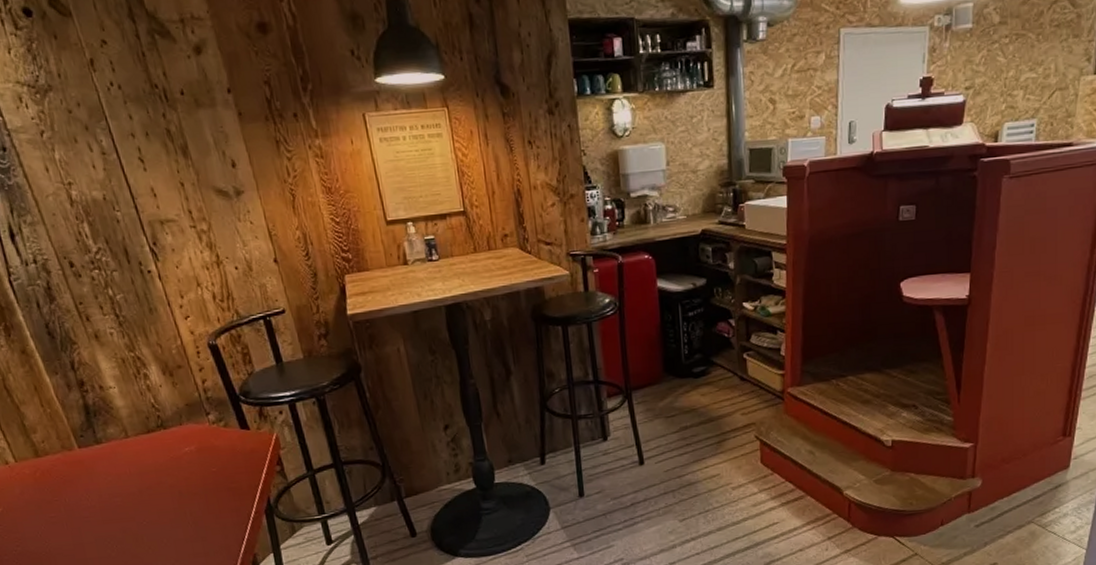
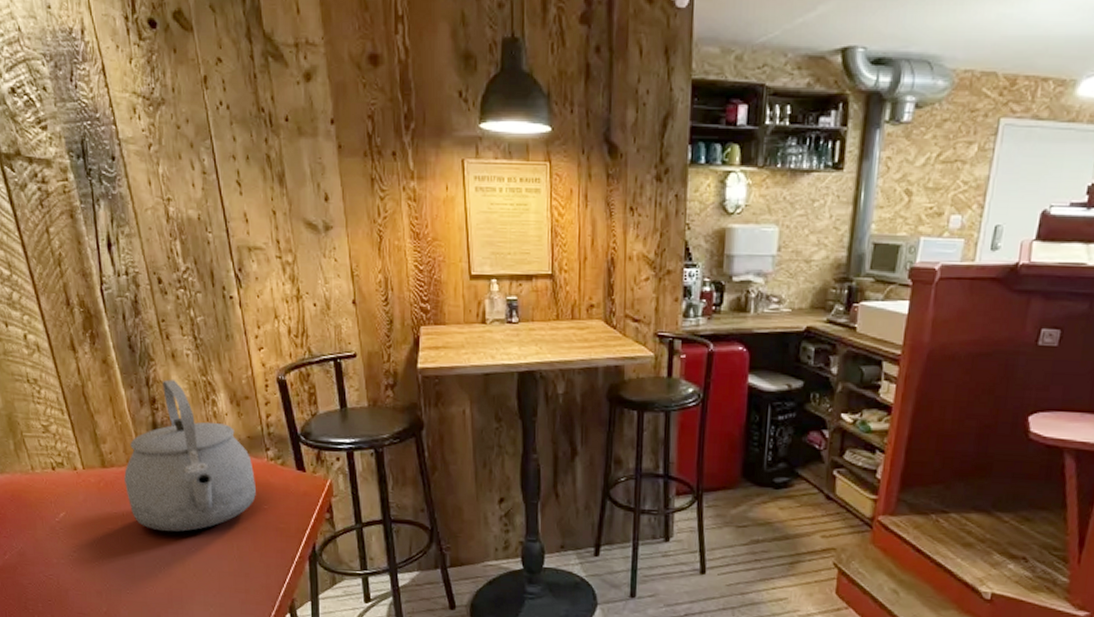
tea kettle: none [60,360,203,511] -> present [124,379,256,532]

